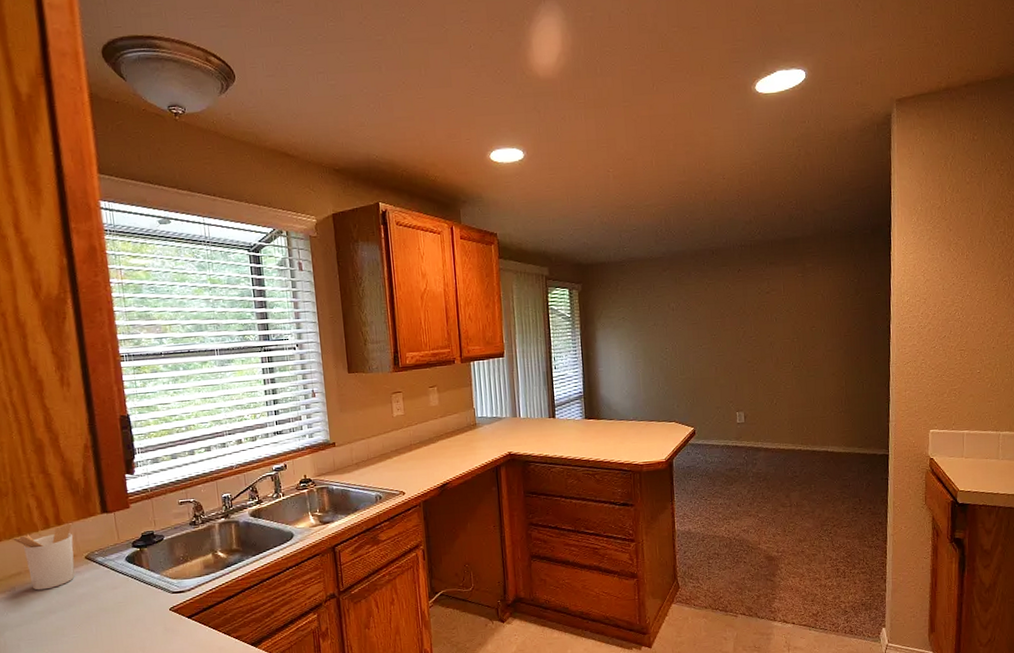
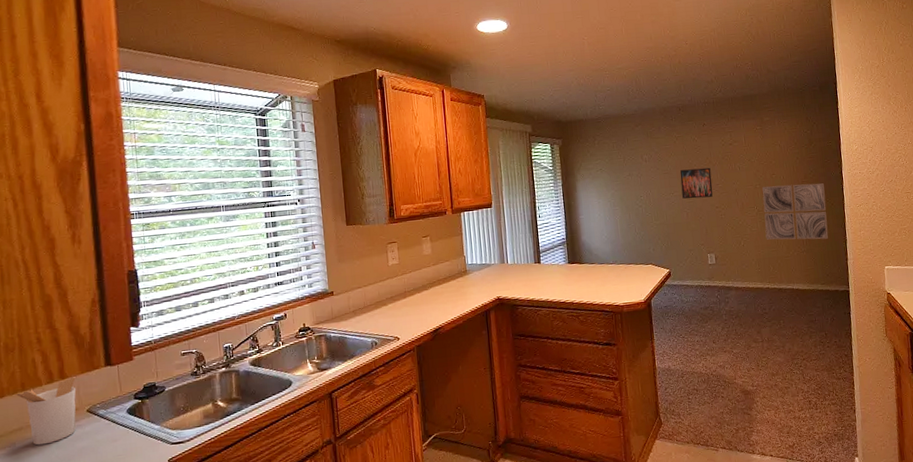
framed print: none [710,318,746,352] -> present [680,167,713,199]
wall art: none [800,337,870,399] -> present [762,183,829,240]

